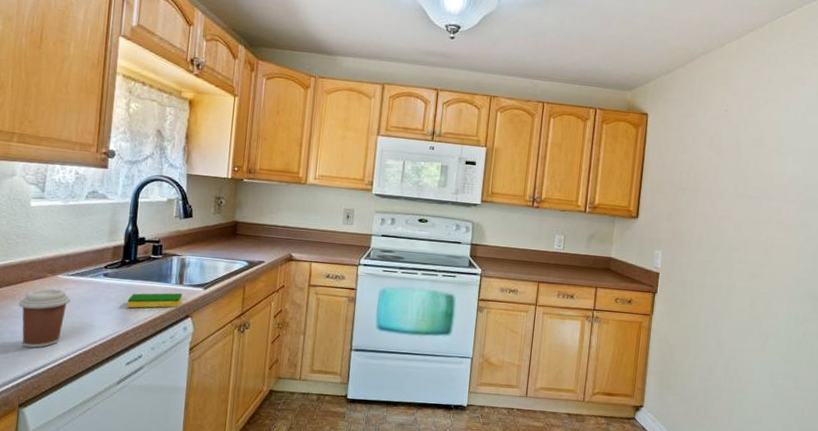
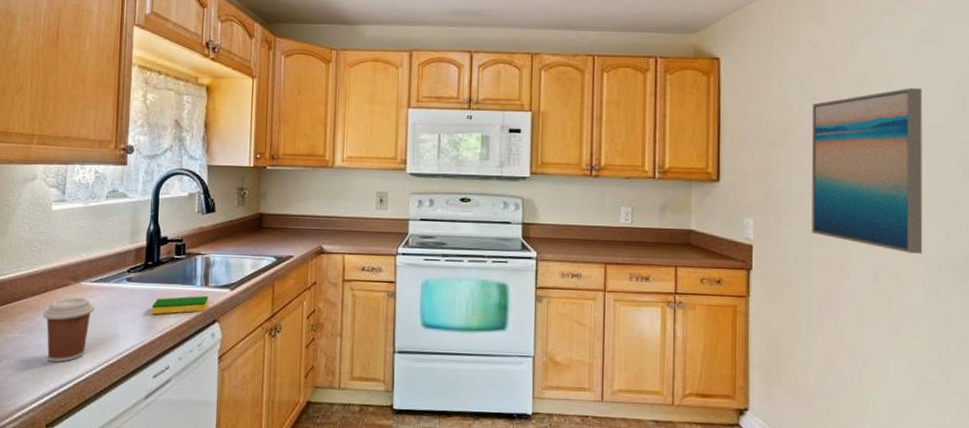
wall art: none [707,151,804,287] -> present [811,88,923,254]

